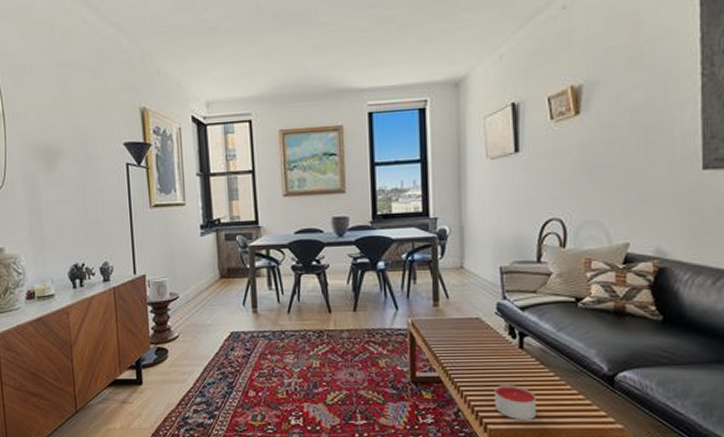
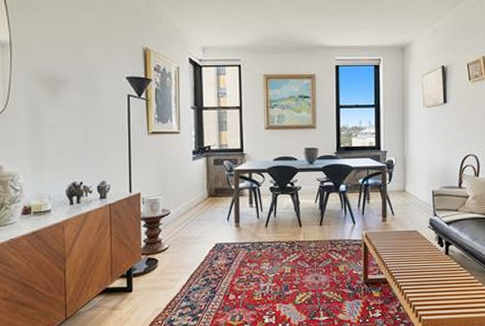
candle: present [495,385,536,421] -> none [427,283,457,312]

